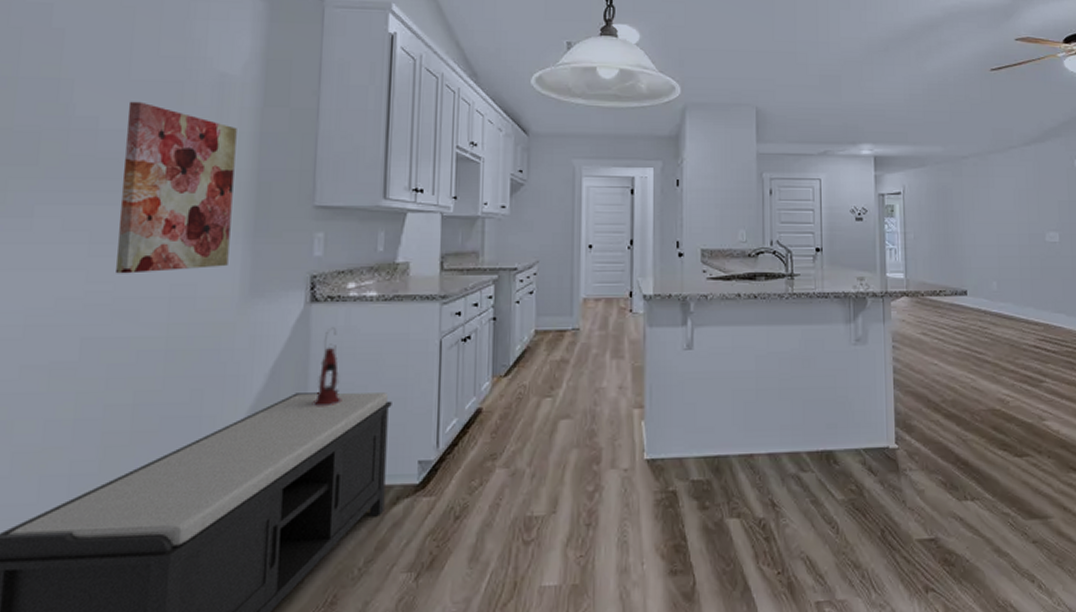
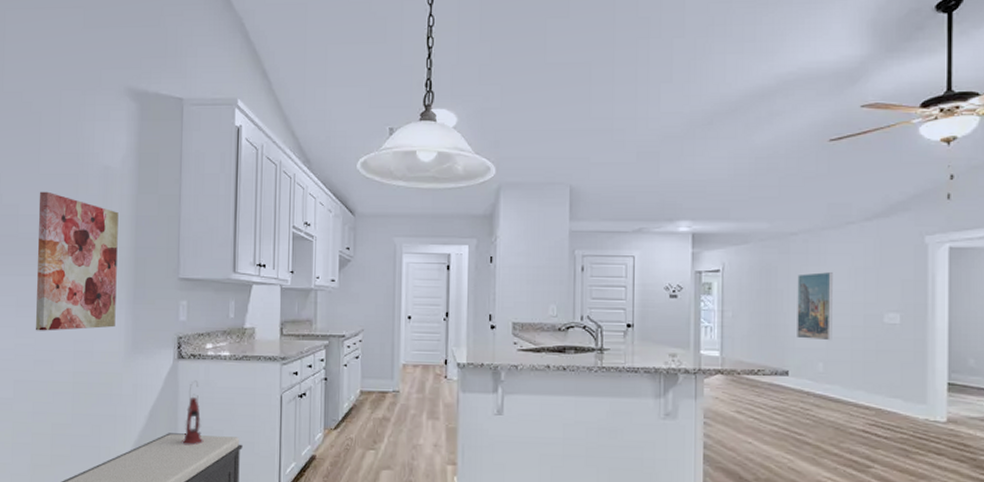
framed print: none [970,194,1003,260] -> present [797,272,833,341]

